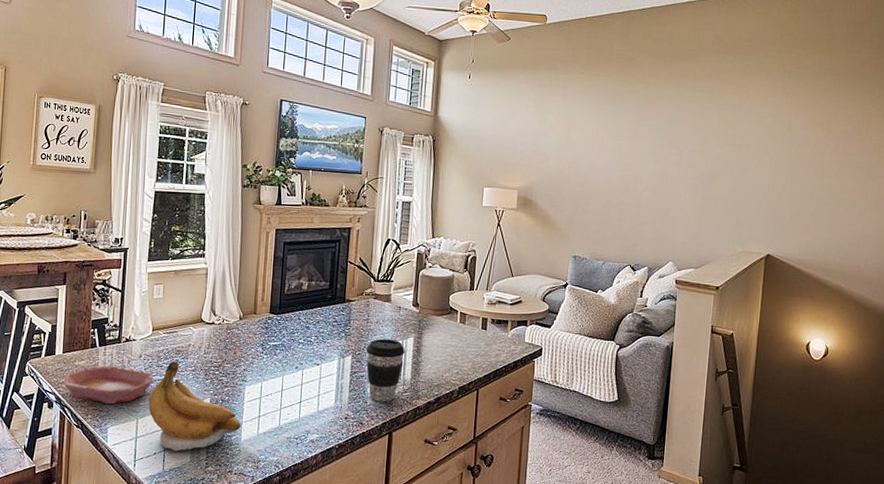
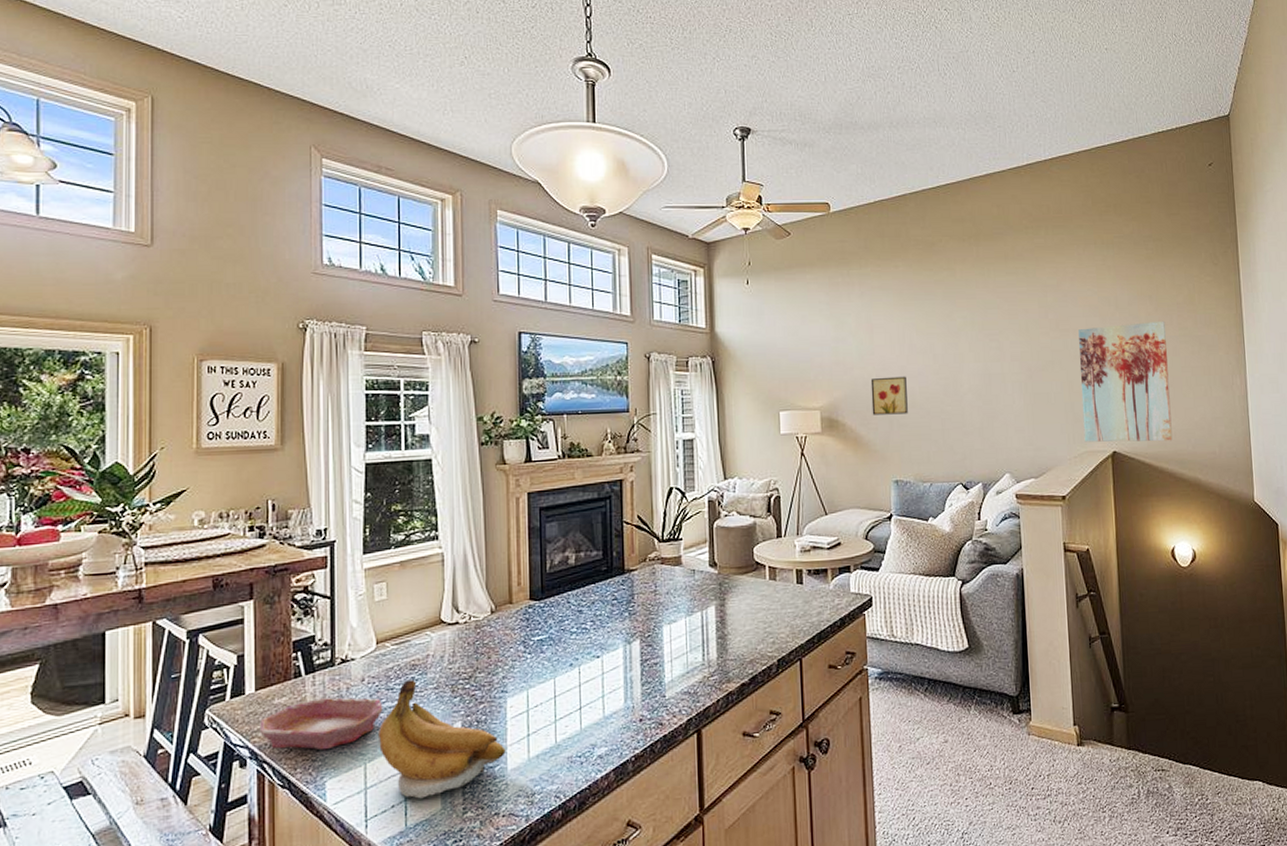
coffee cup: present [365,338,405,402] -> none [657,611,707,693]
wall art: none [561,168,594,202] -> present [870,376,908,415]
wall art: none [743,145,833,252] -> present [1078,320,1173,442]

